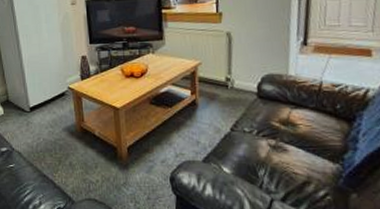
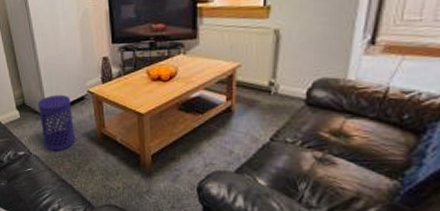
waste bin: none [21,91,57,146] -> present [37,94,76,151]

